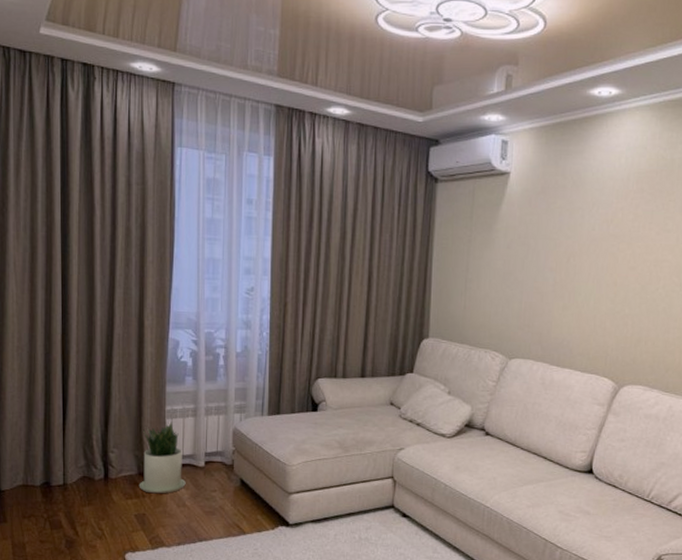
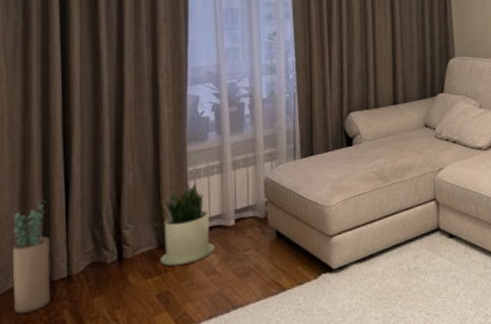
vase: none [21,409,51,509] -> present [13,194,52,314]

